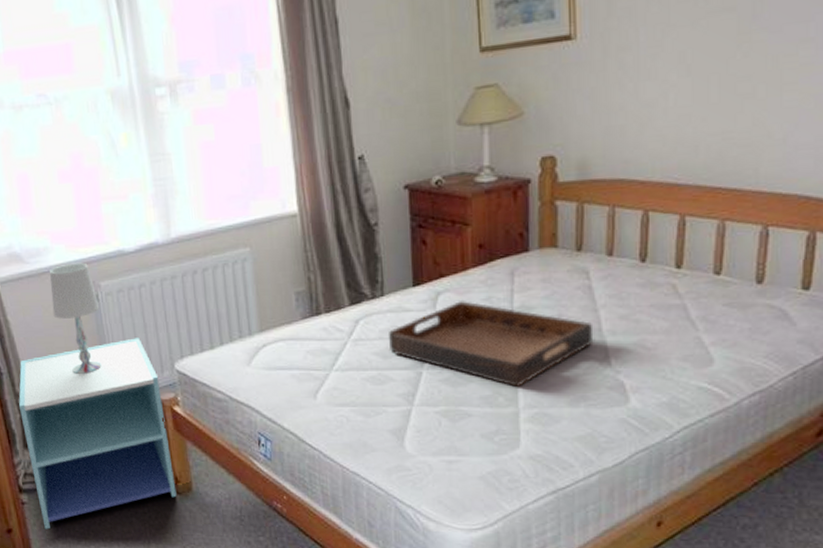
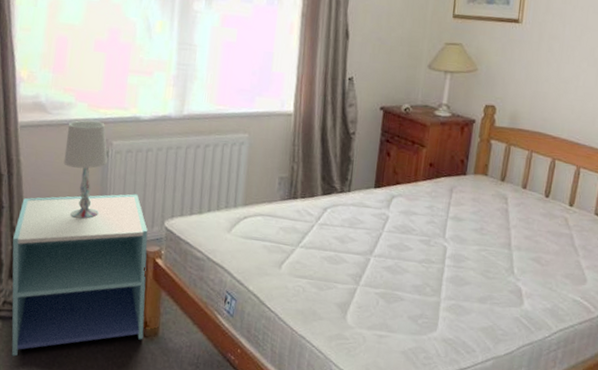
serving tray: present [388,299,594,387] -> none [346,204,505,281]

